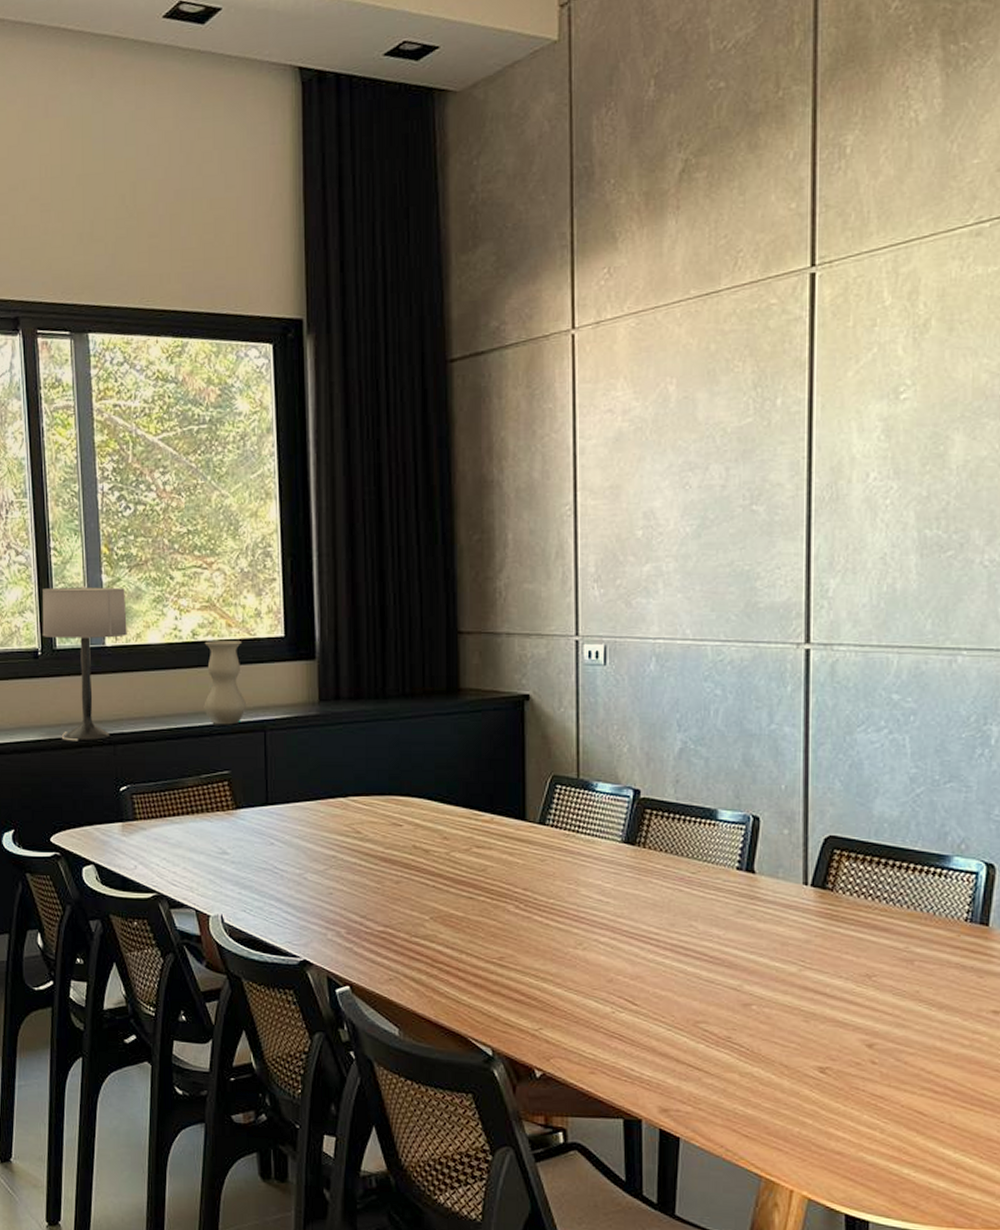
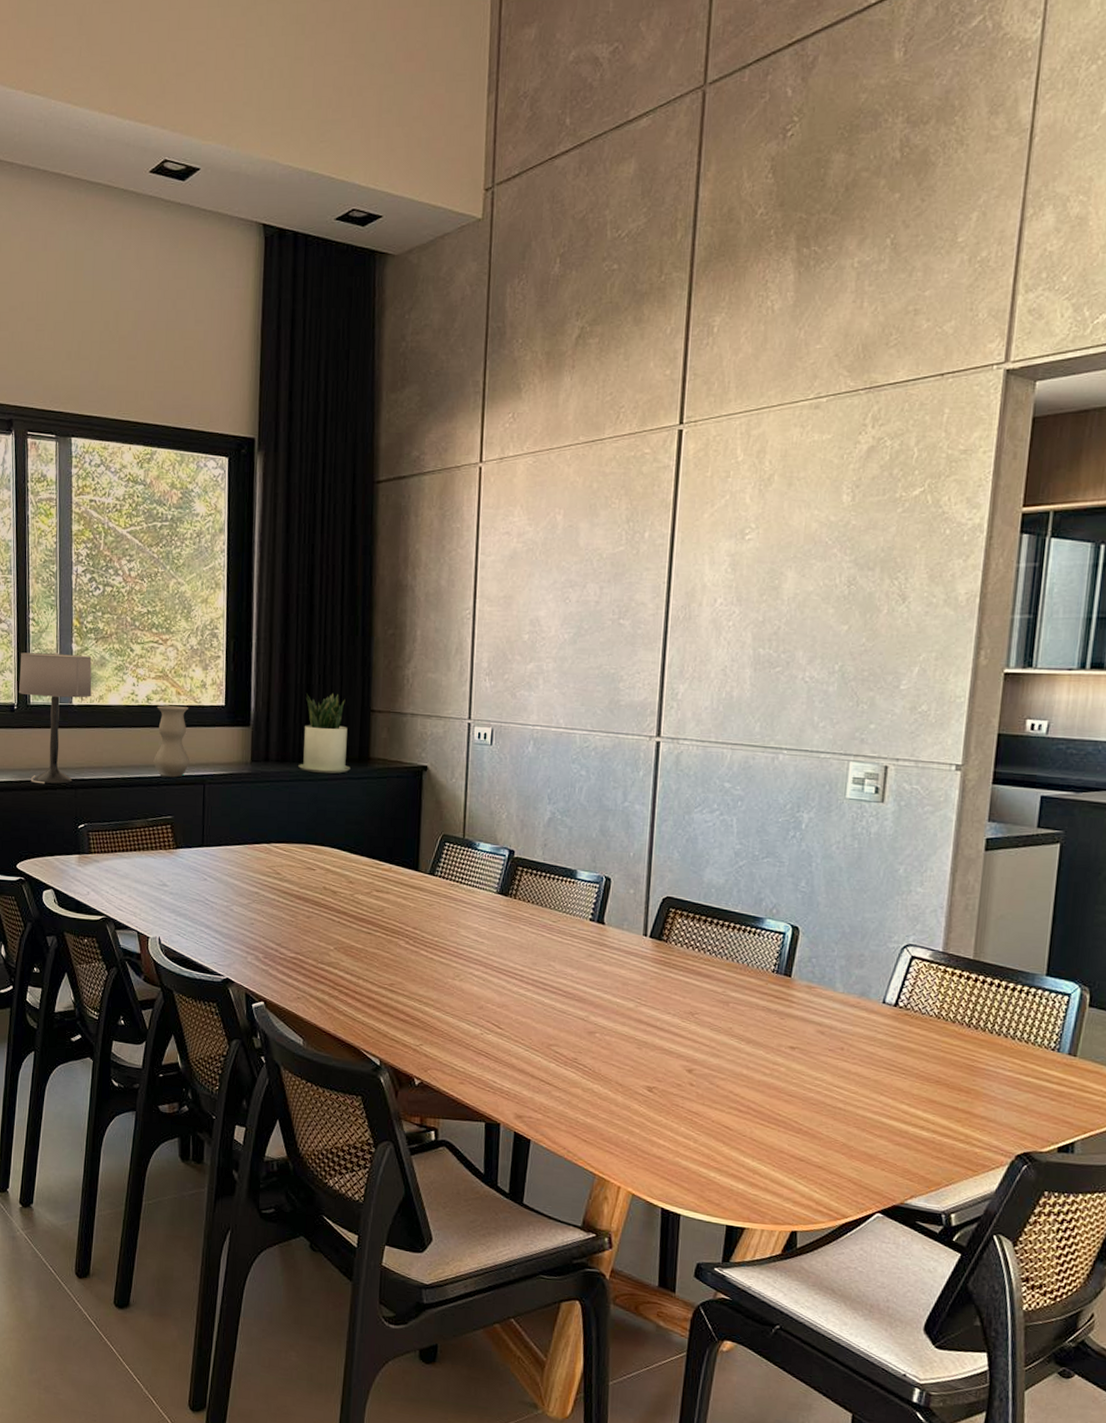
planter: none [375,614,437,711] -> present [298,693,350,774]

